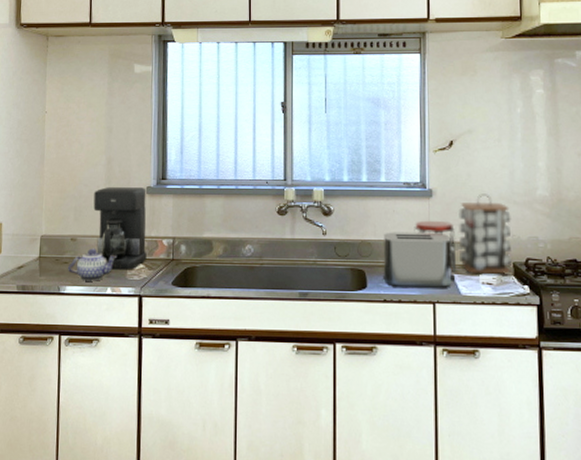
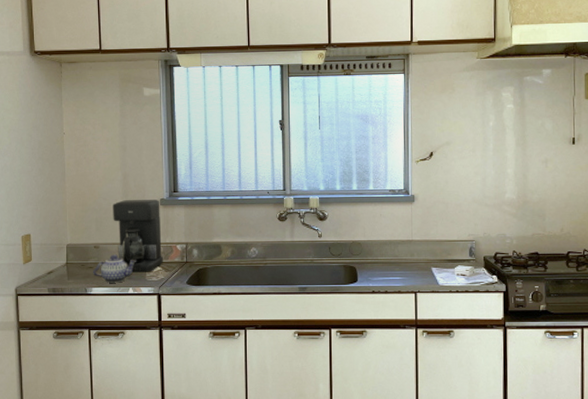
toaster: present [383,232,456,289] -> none [371,232,435,281]
jar: present [414,220,457,273] -> none [398,222,436,267]
spice rack: present [457,193,512,275] -> none [436,198,483,268]

